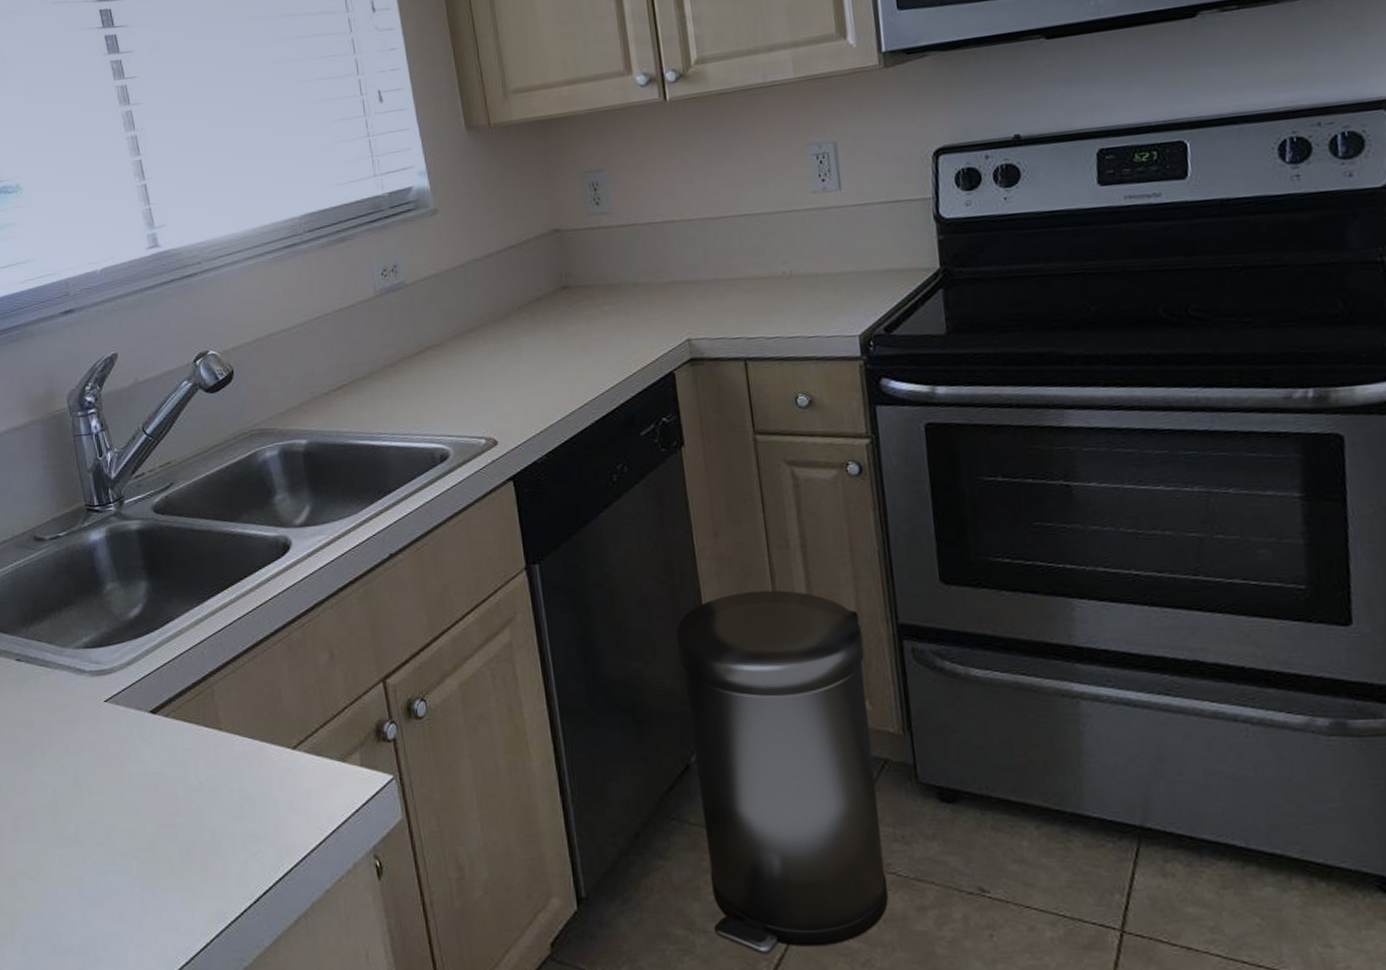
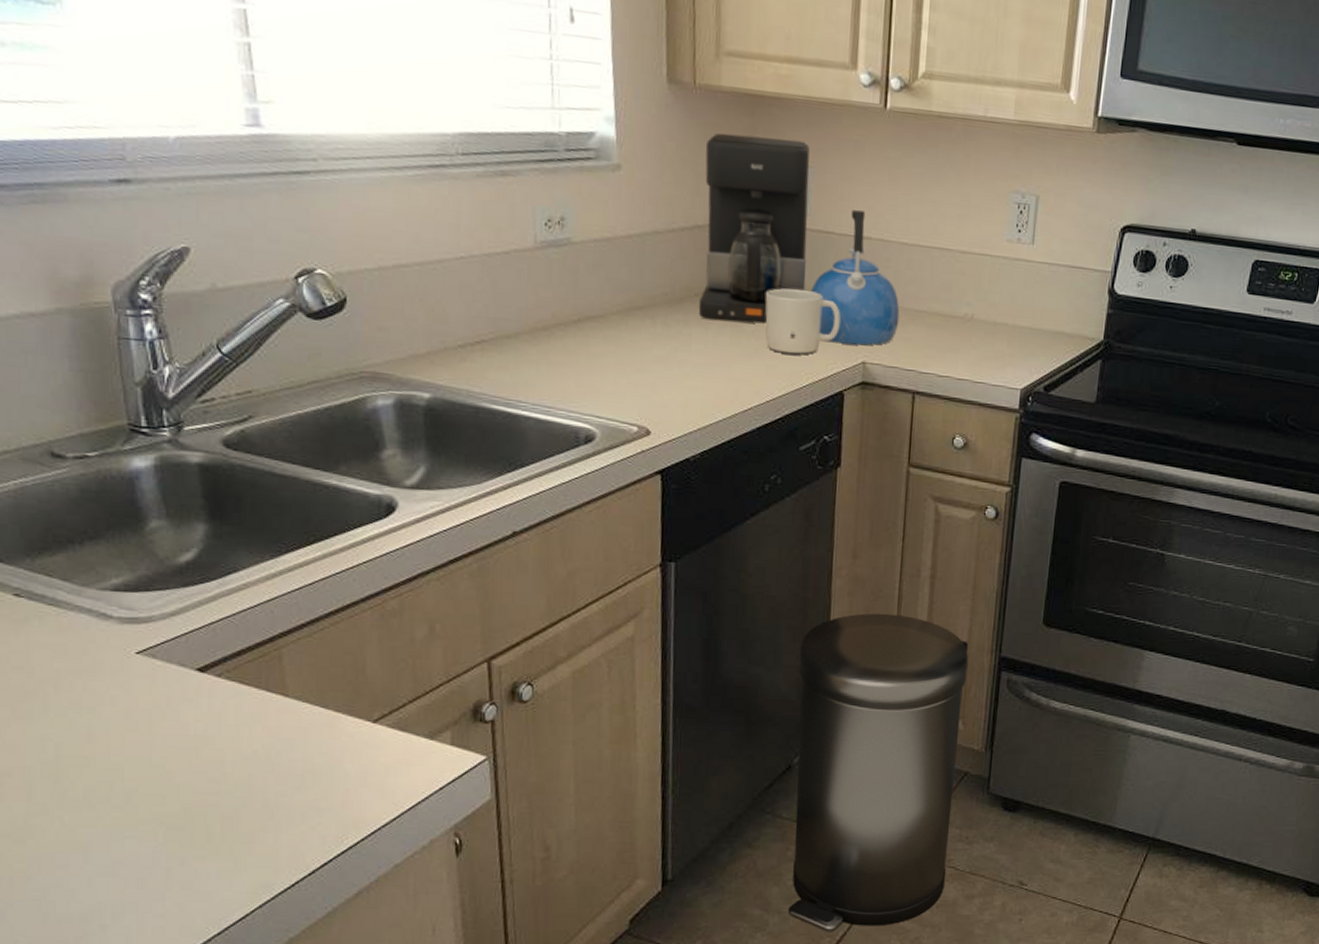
coffee maker: none [507,149,619,329] -> present [698,133,810,324]
mug: none [582,281,659,347] -> present [764,288,841,355]
kettle: none [625,198,717,326] -> present [811,210,900,346]

